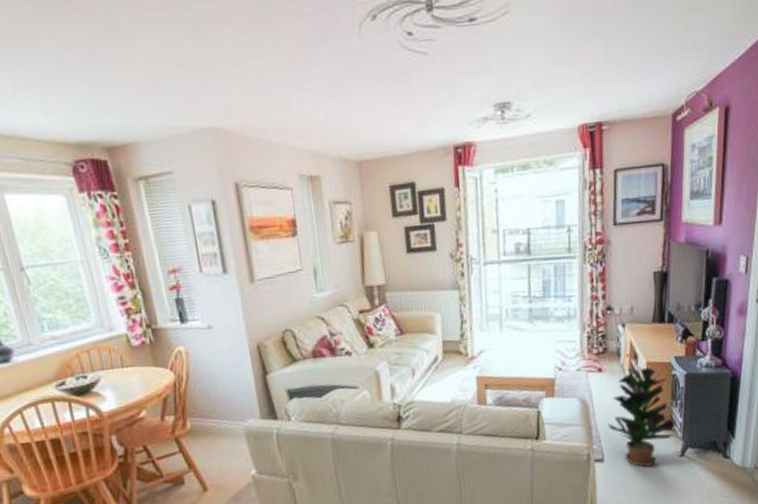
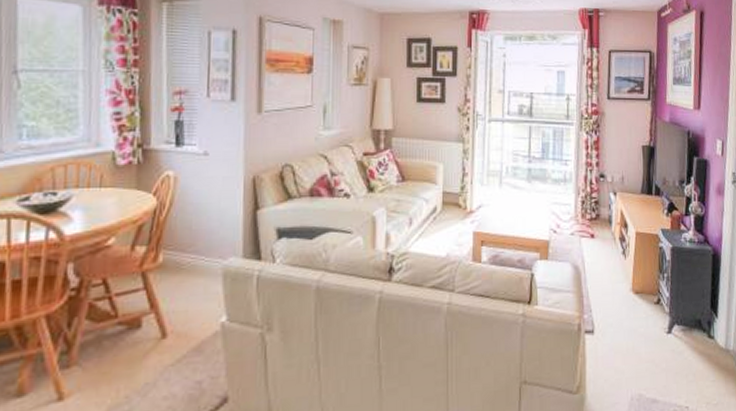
potted plant: present [607,368,677,468] -> none [598,237,664,343]

